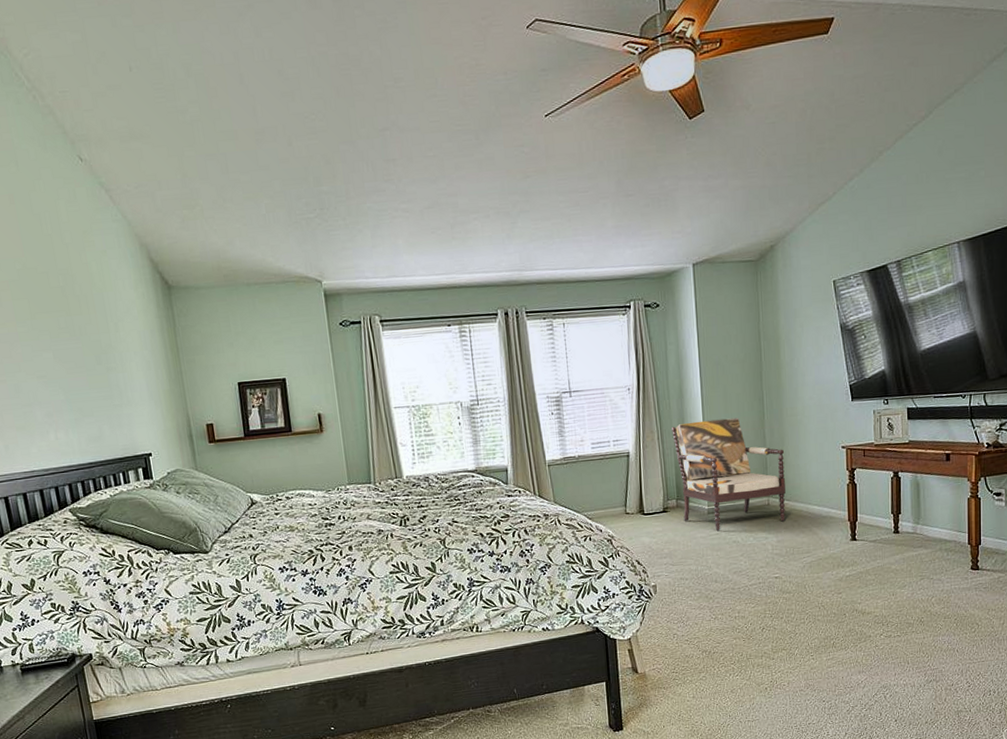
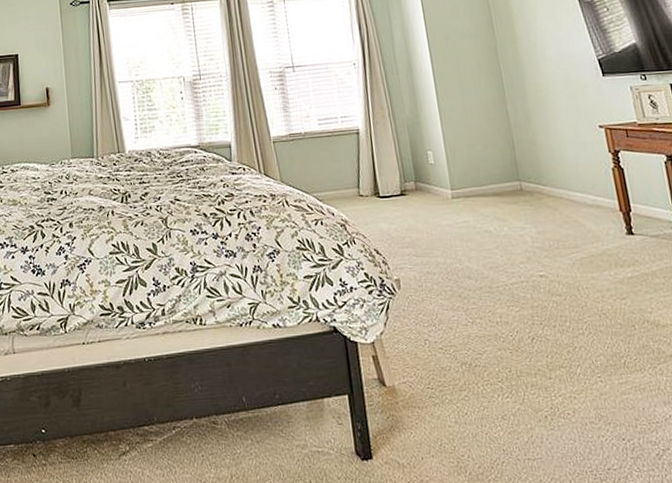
armchair: present [671,417,786,532] -> none [402,93,544,219]

